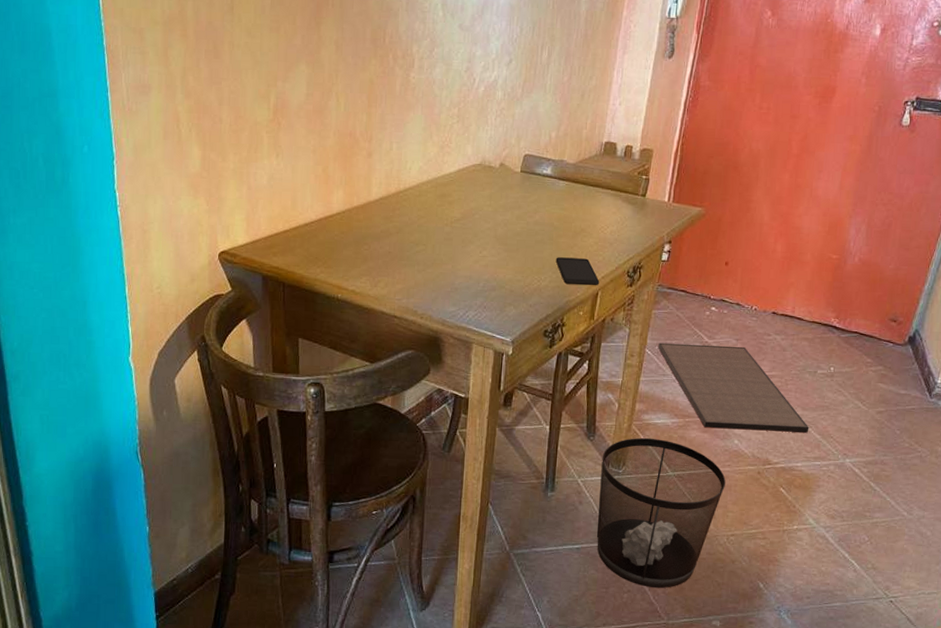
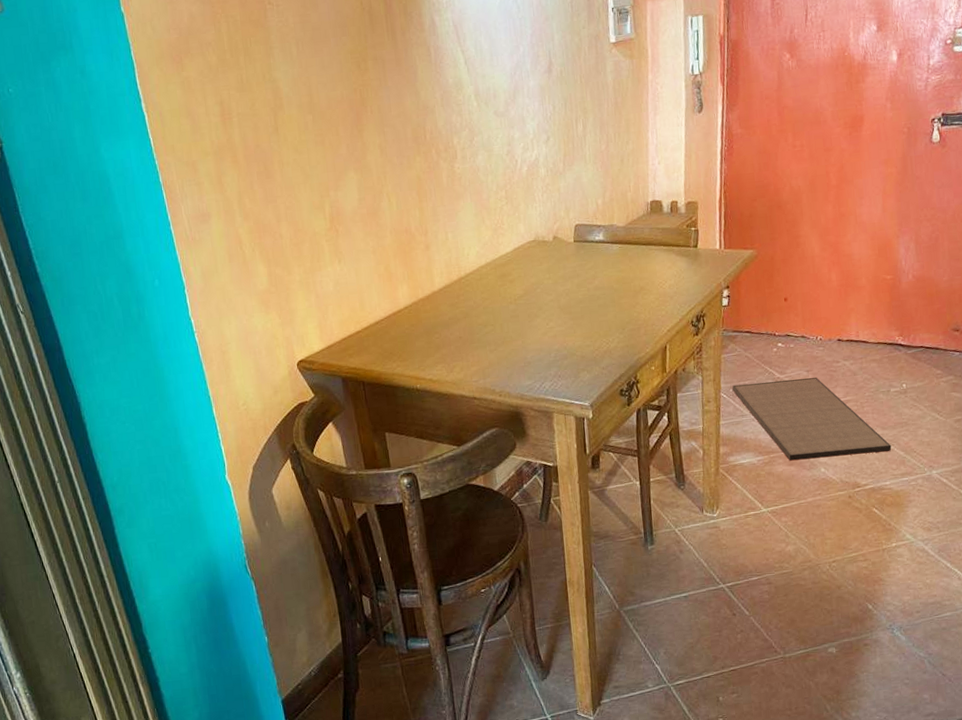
mobile phone: present [555,257,600,286] -> none [620,315,666,343]
waste bin: present [597,437,726,588] -> none [695,478,819,625]

